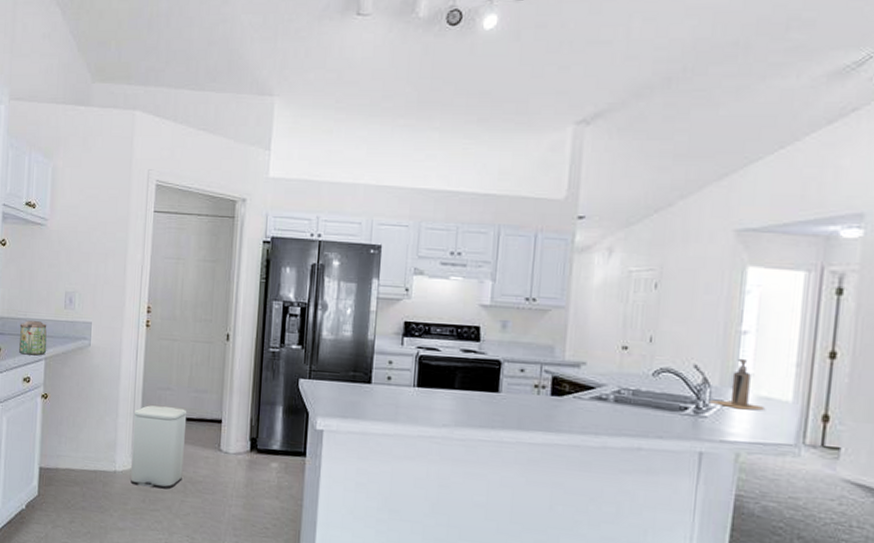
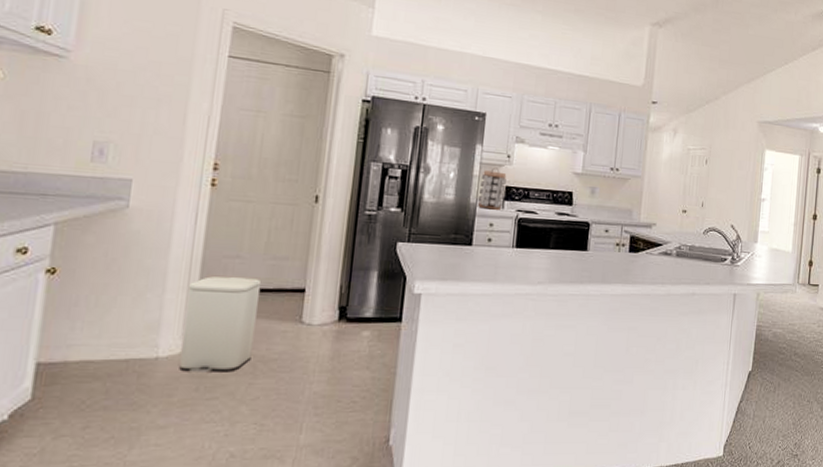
canister: present [18,320,47,356] -> none [10,175,61,220]
spice rack: none [375,302,405,347] -> present [477,167,507,210]
soap dispenser: present [708,358,765,410] -> none [740,219,775,259]

